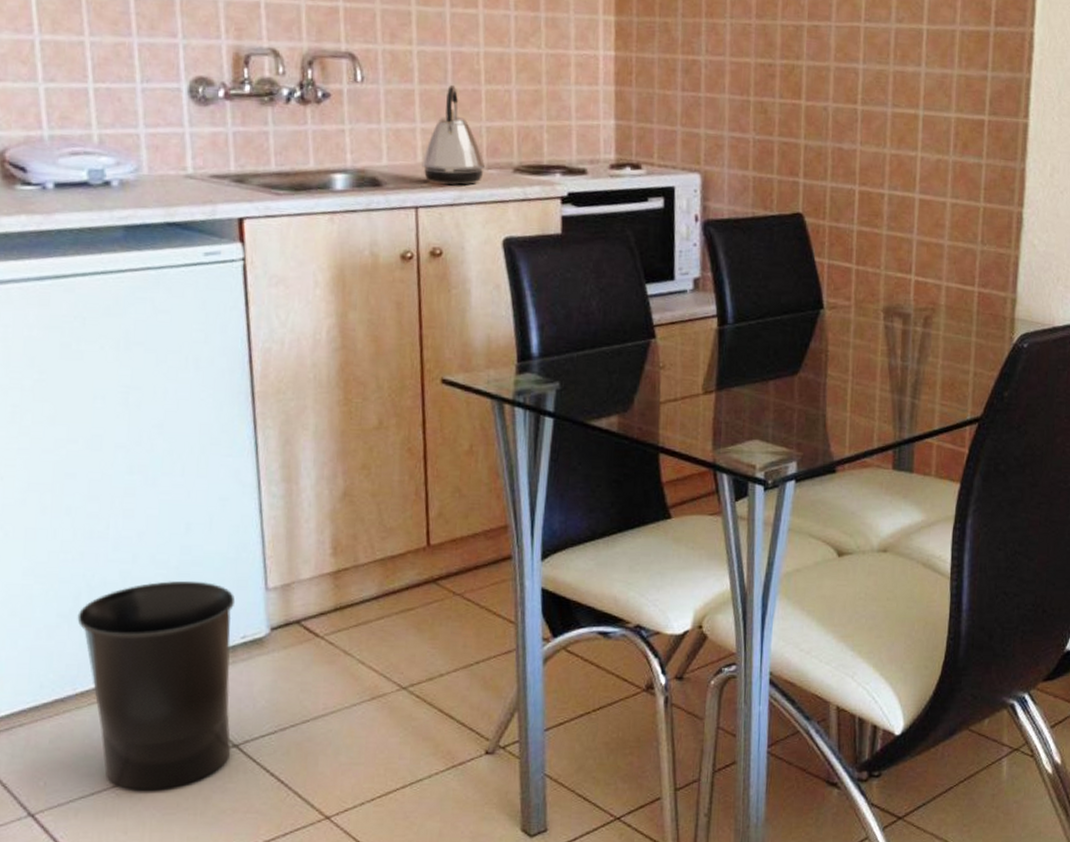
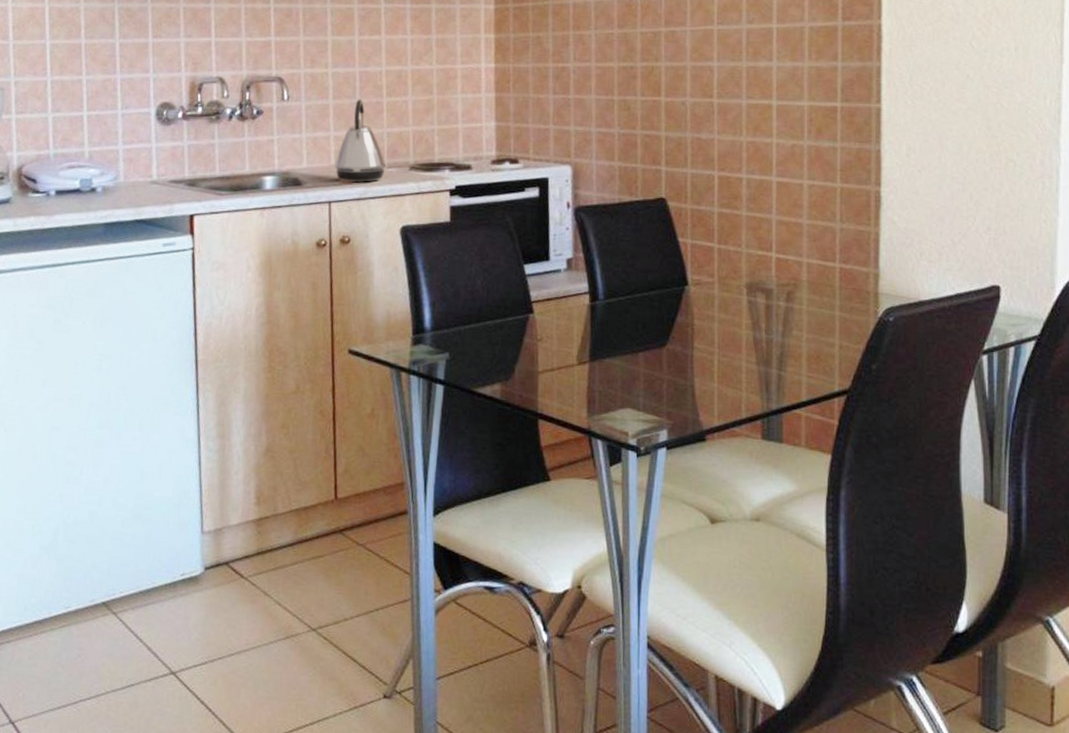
waste bin: present [77,580,236,791] -> none [55,522,177,709]

